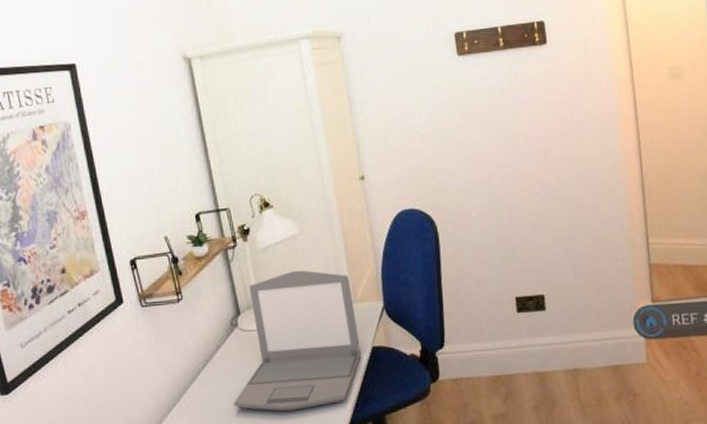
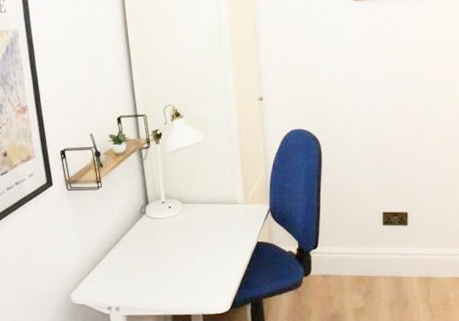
laptop: present [233,270,362,412] -> none [137,172,248,288]

